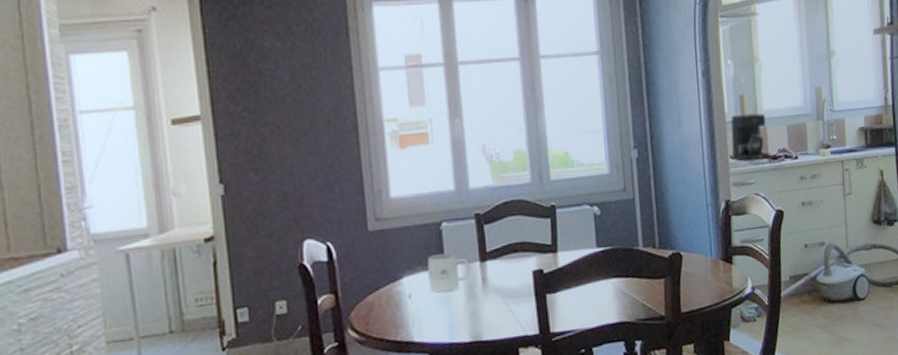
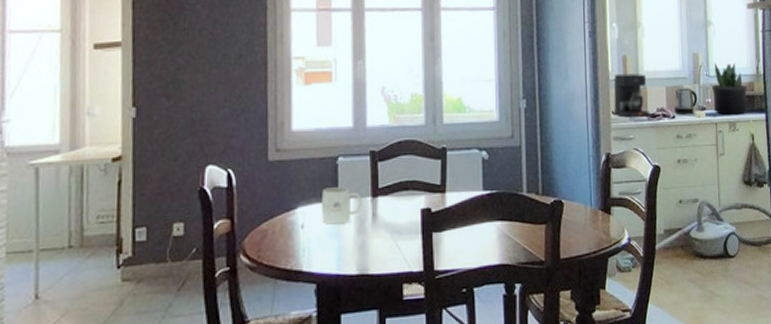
kettle: none [796,125,822,154] -> present [674,88,698,115]
planter: none [837,95,876,152] -> present [712,62,748,115]

